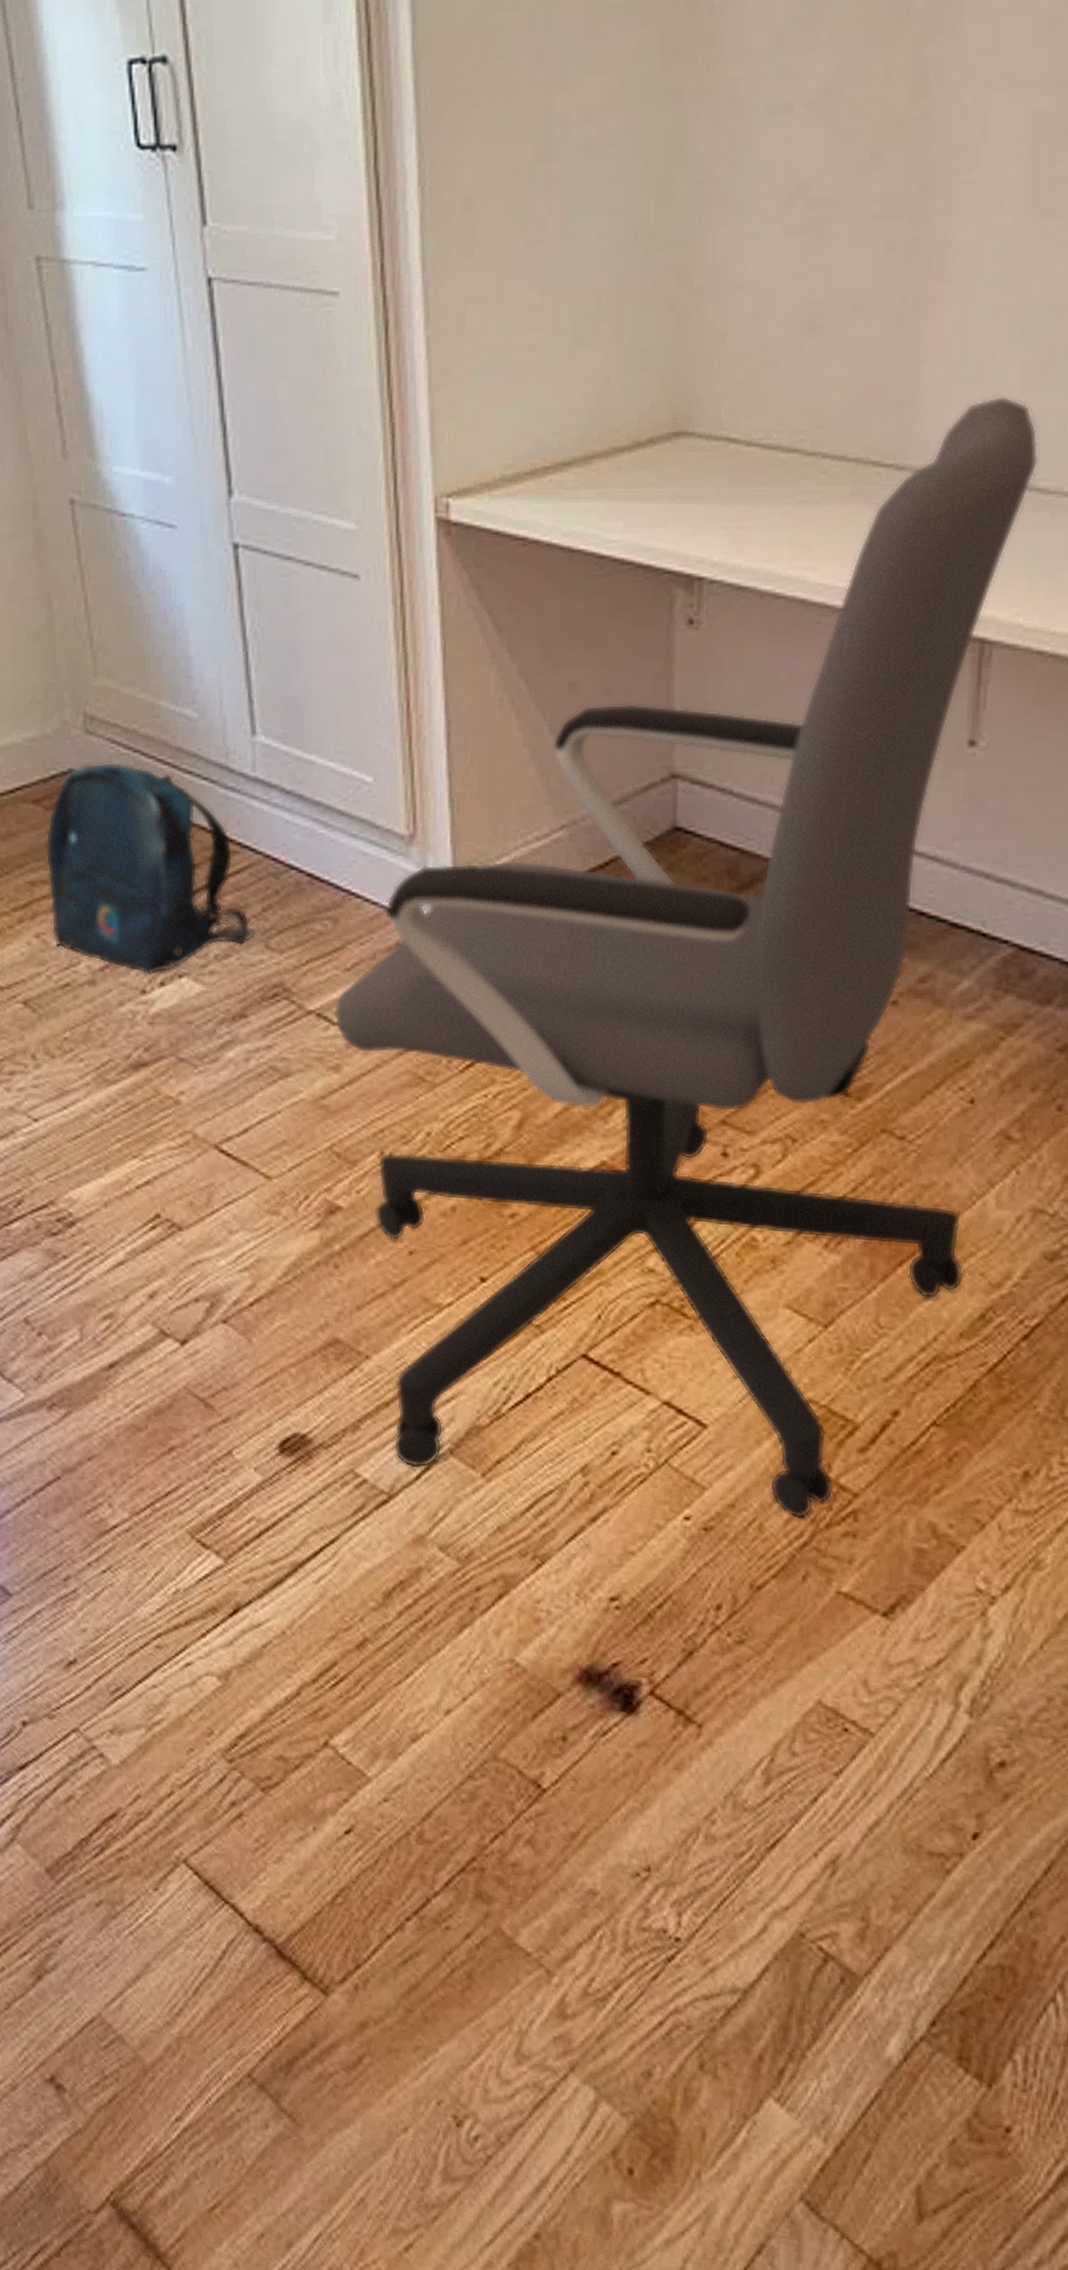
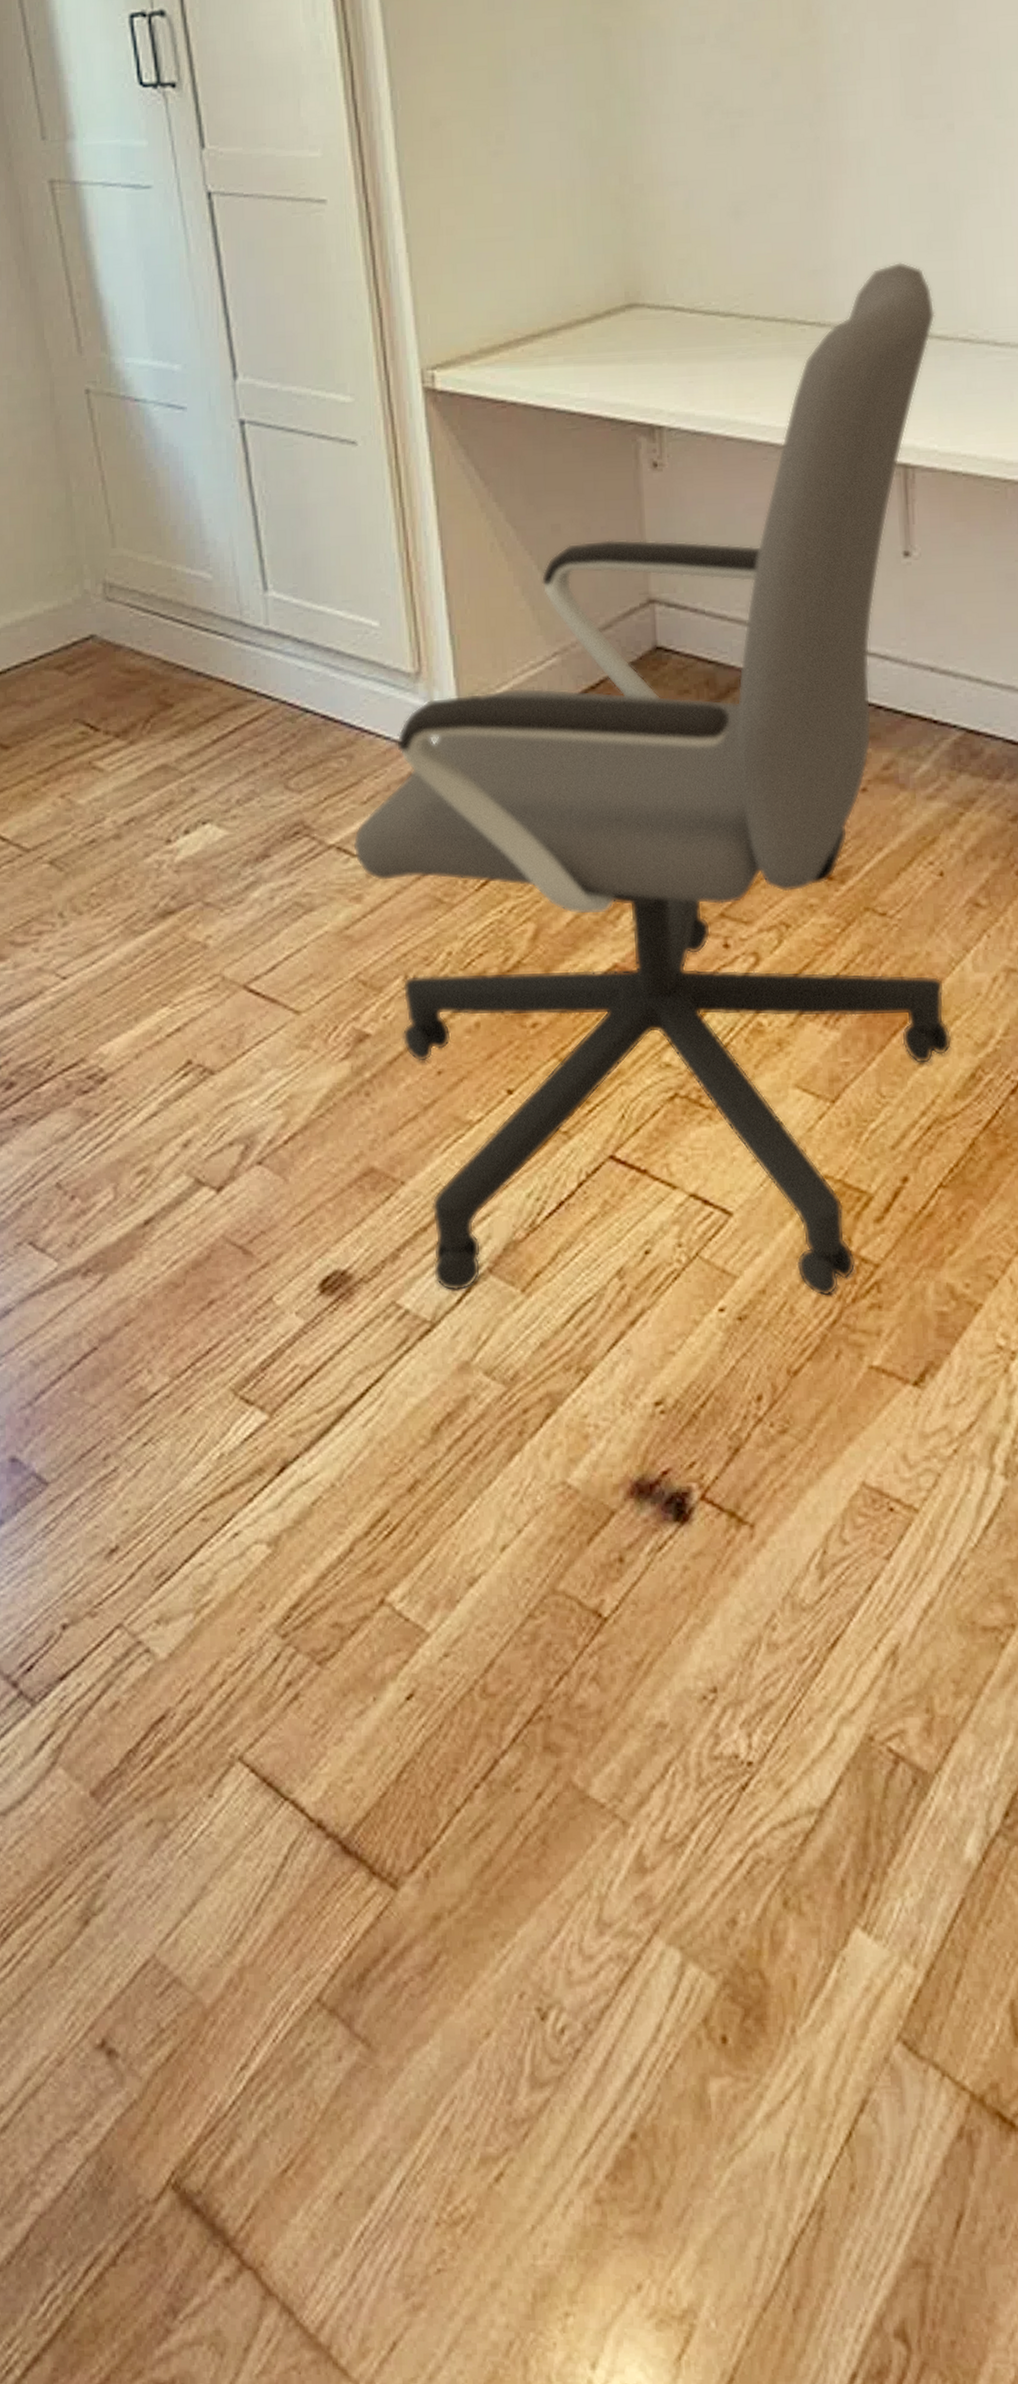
backpack: present [45,761,257,975] -> none [69,625,276,825]

